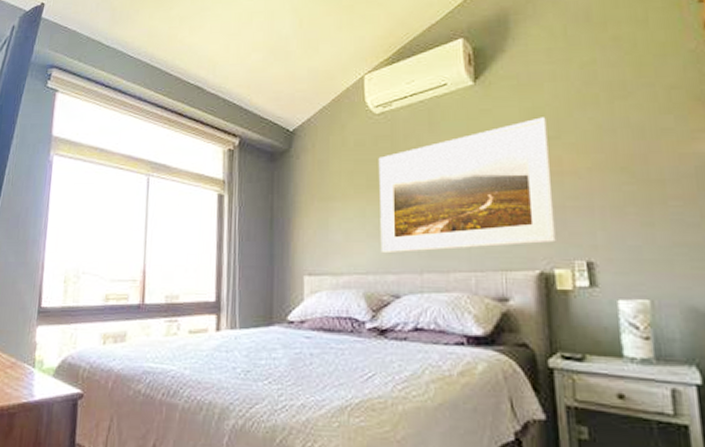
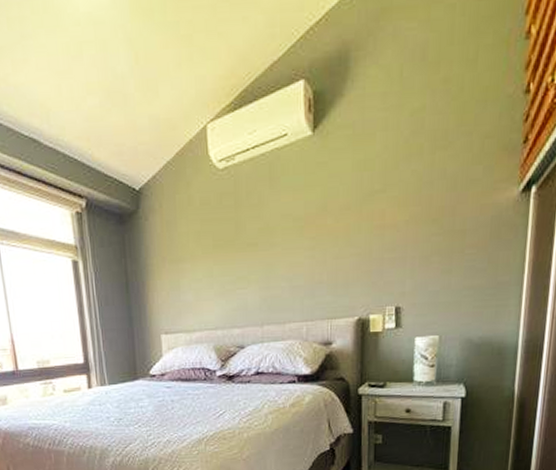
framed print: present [378,117,556,254] -> none [223,170,376,310]

